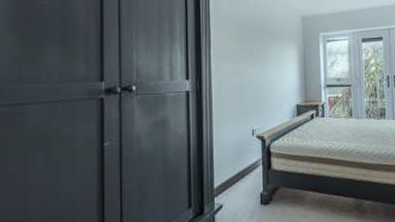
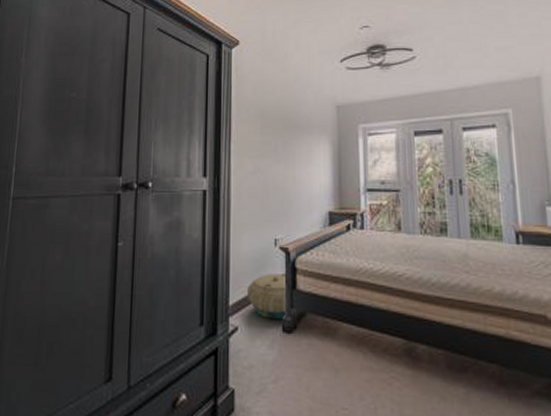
basket: none [229,156,264,195] -> present [246,272,287,319]

